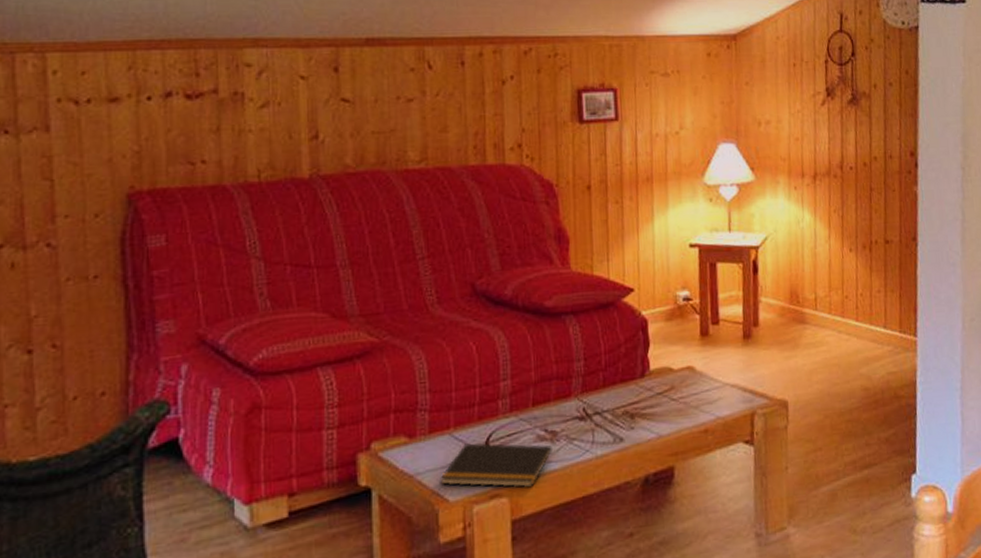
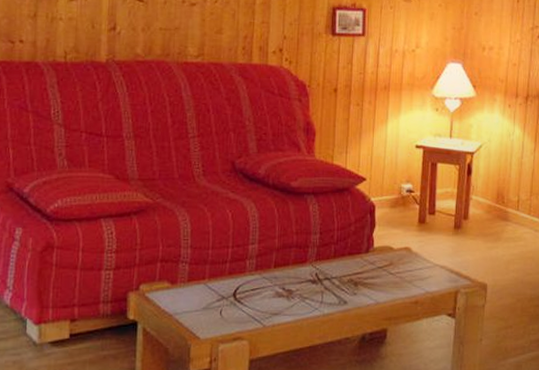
notepad: present [440,443,554,488] -> none [194,293,289,334]

